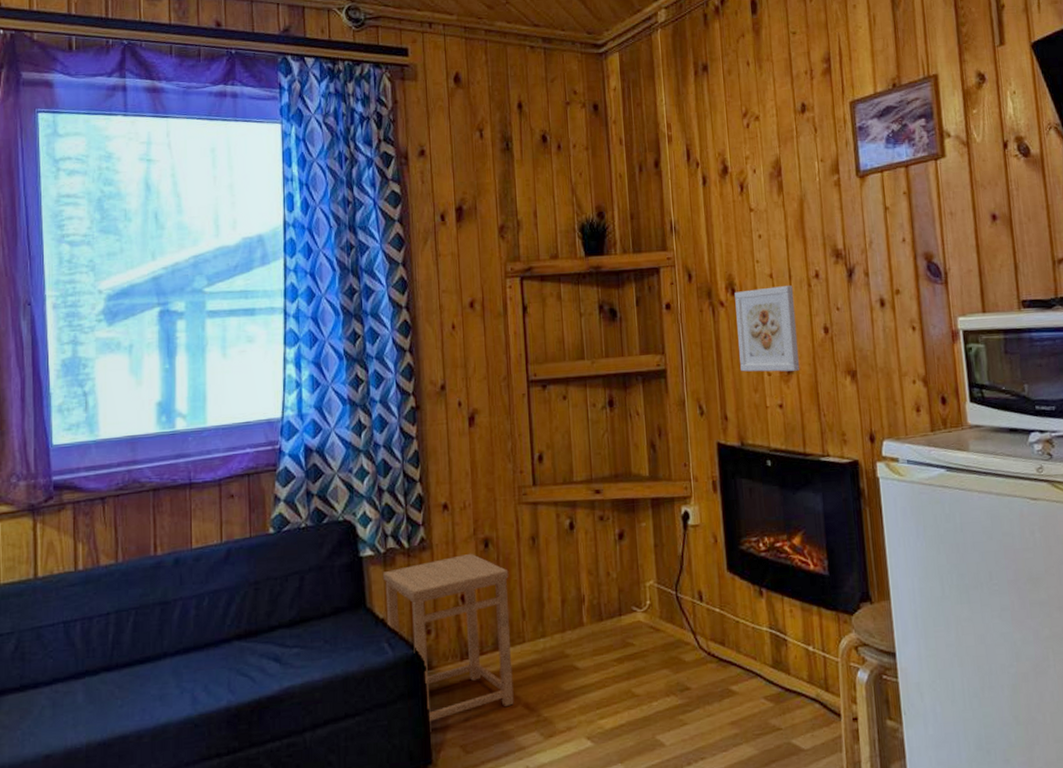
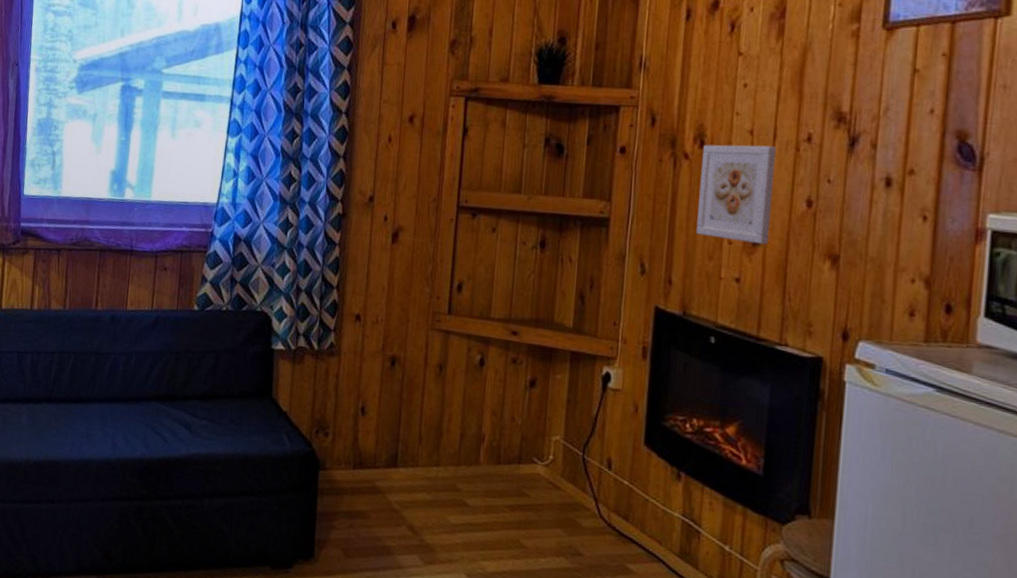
side table: present [383,553,514,724] -> none [289,367,412,524]

